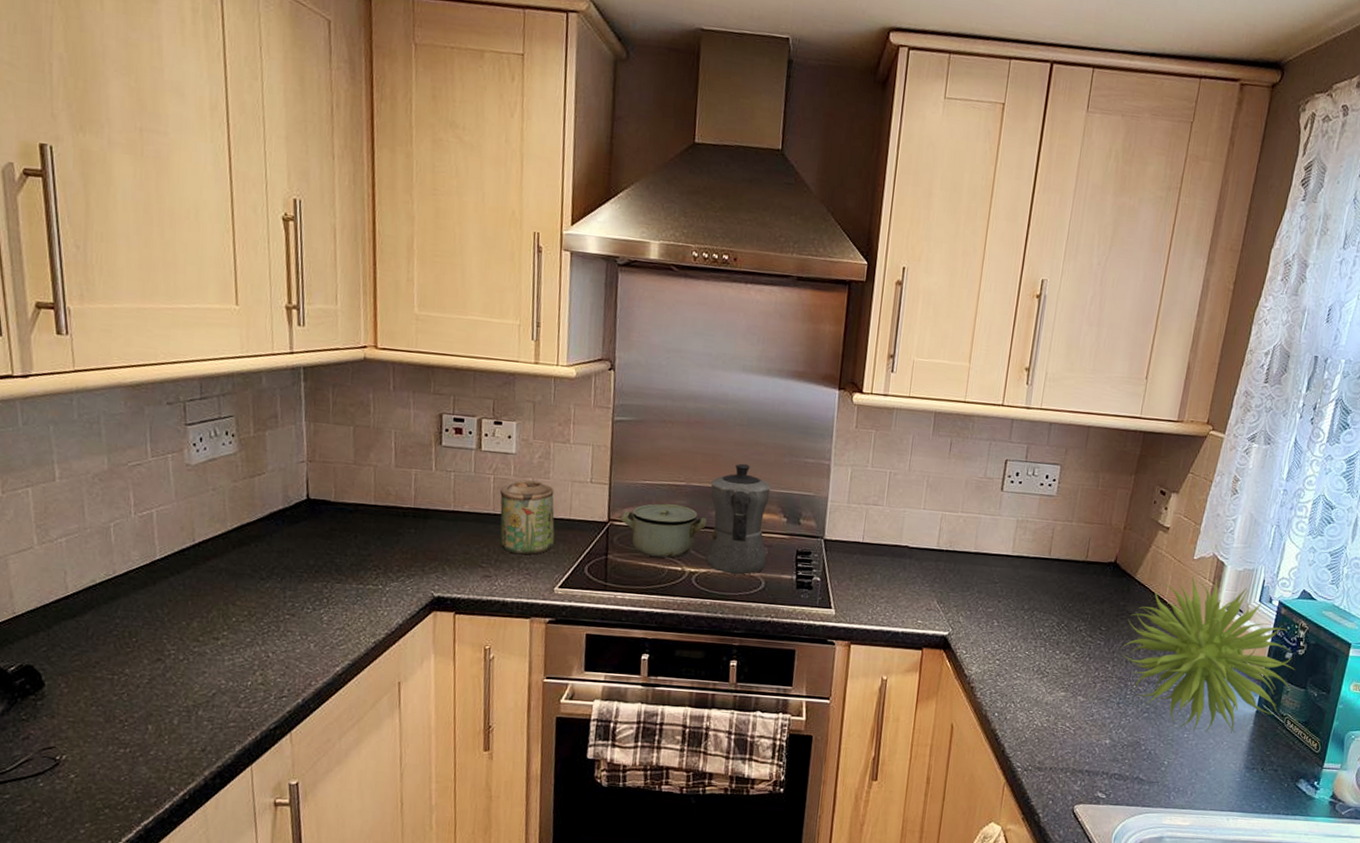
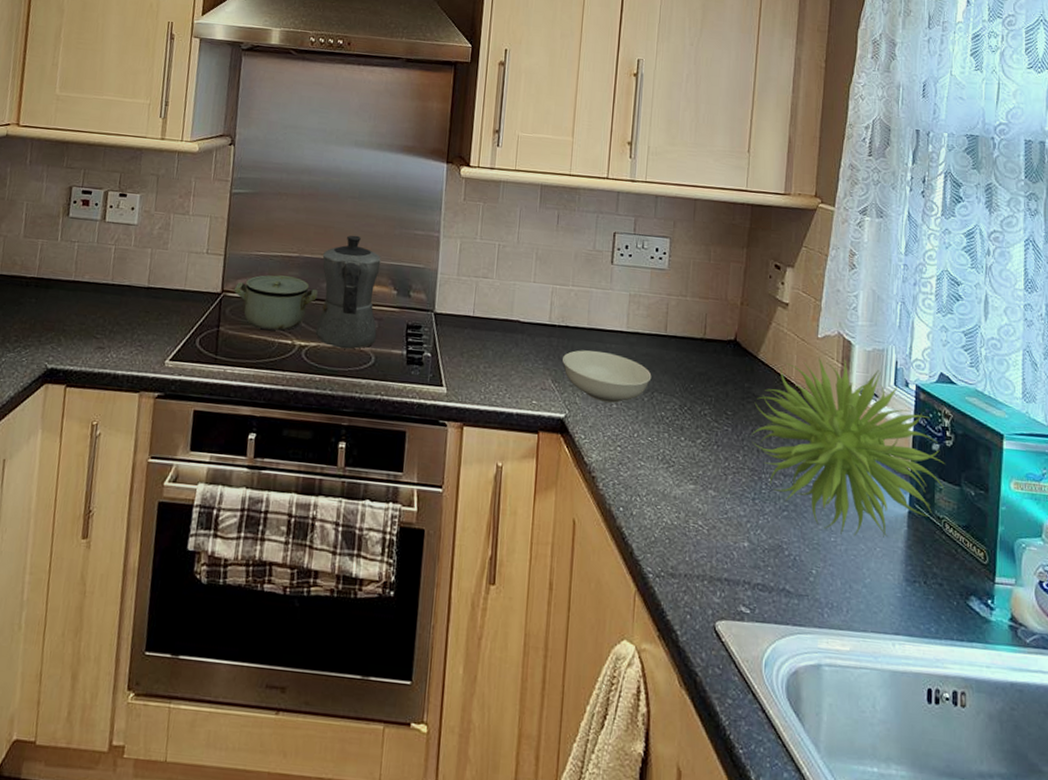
canister: present [499,480,555,555] -> none [115,250,172,326]
bowl: none [948,573,1033,621] -> present [562,350,652,403]

